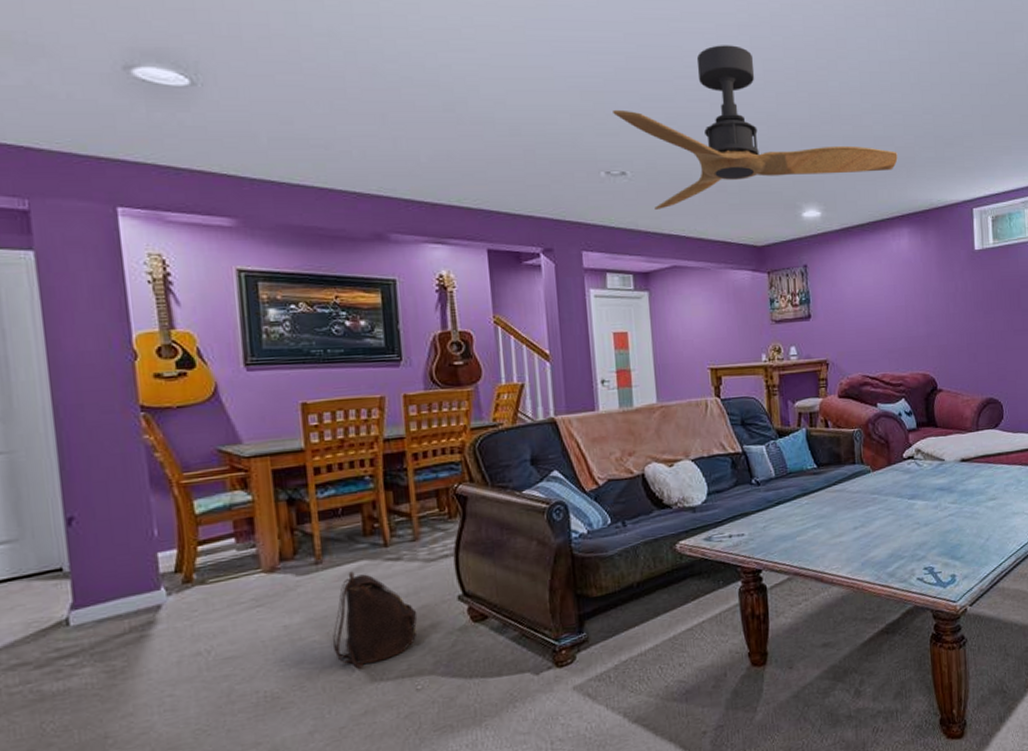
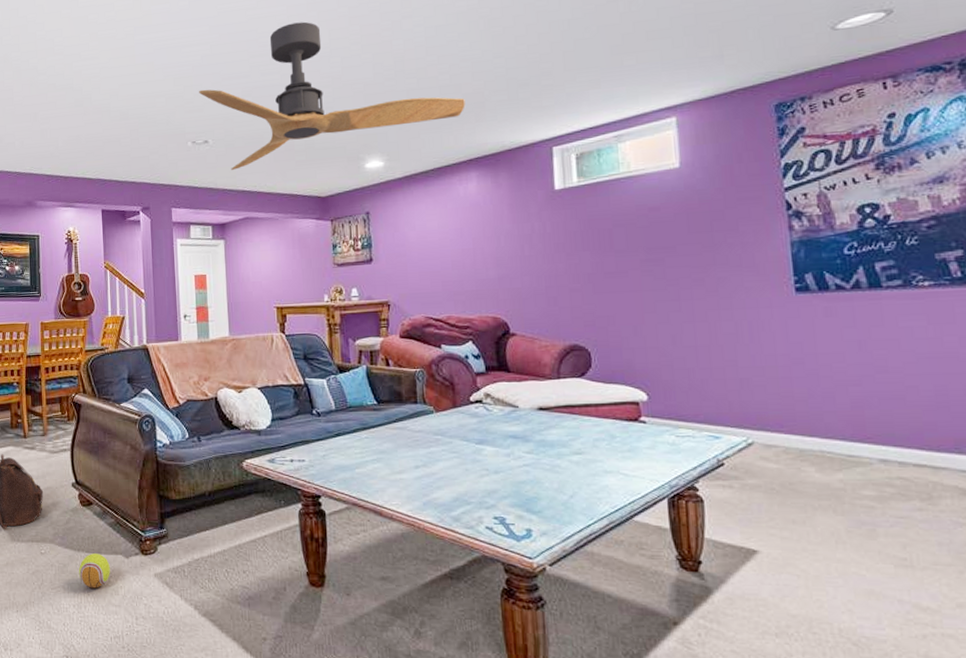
ball: none [471,676,515,720] -> present [78,553,110,588]

